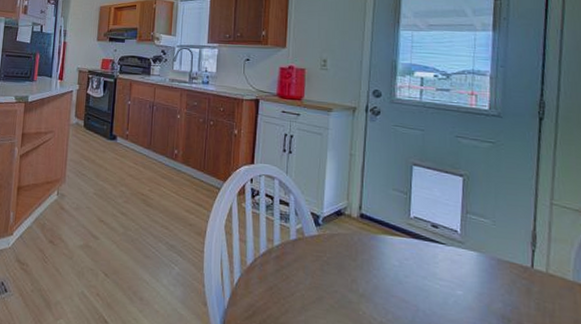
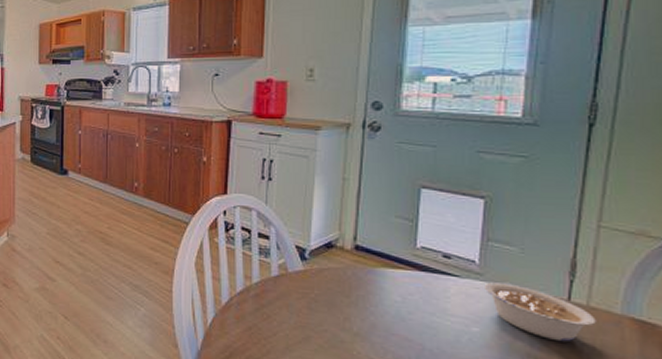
legume: none [465,250,555,306] -> present [483,282,596,343]

